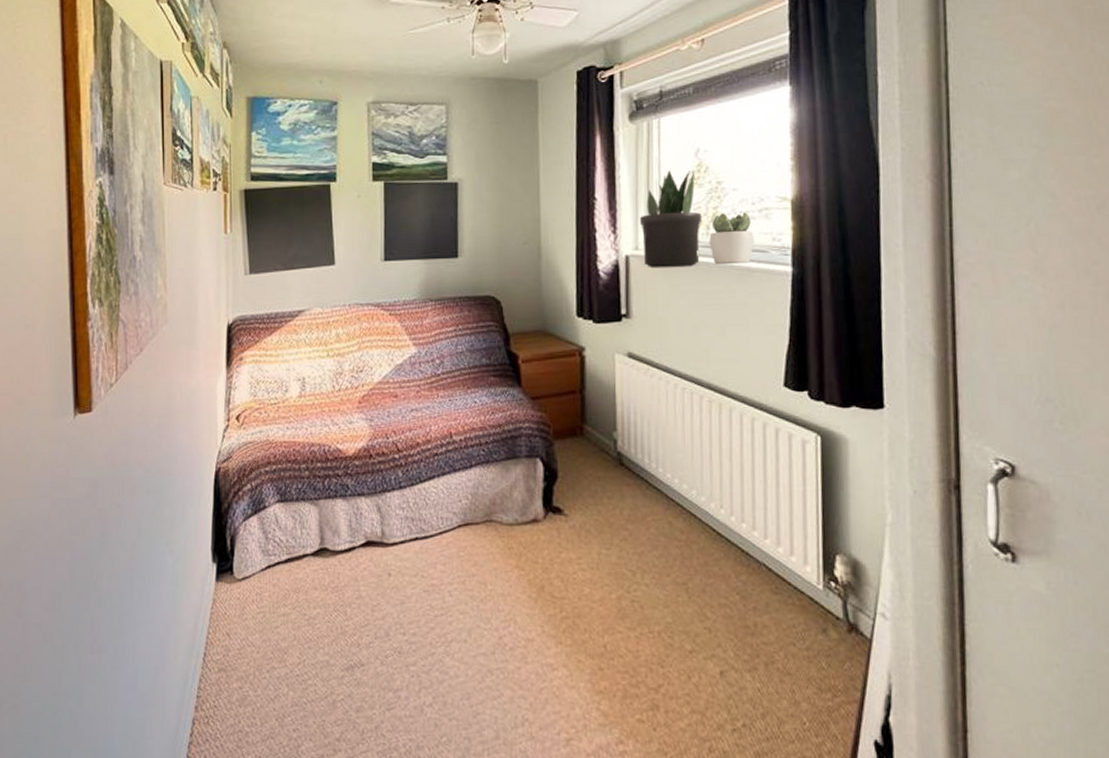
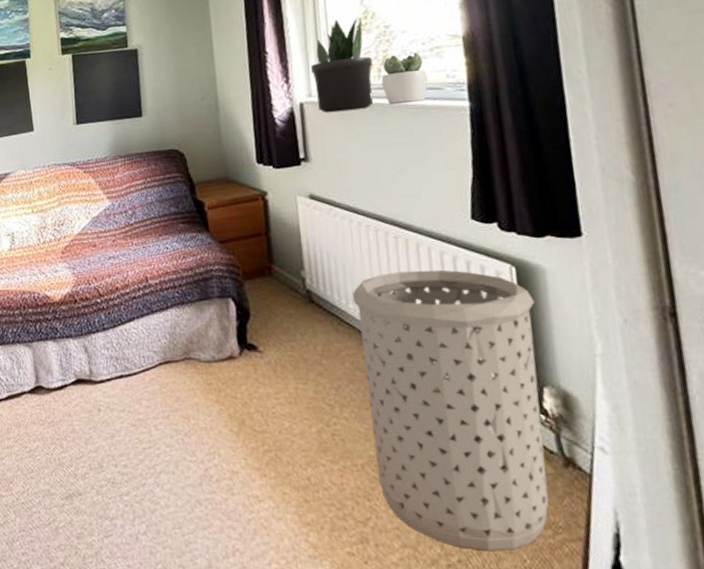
laundry basket: none [662,436,835,715] -> present [352,269,549,551]

